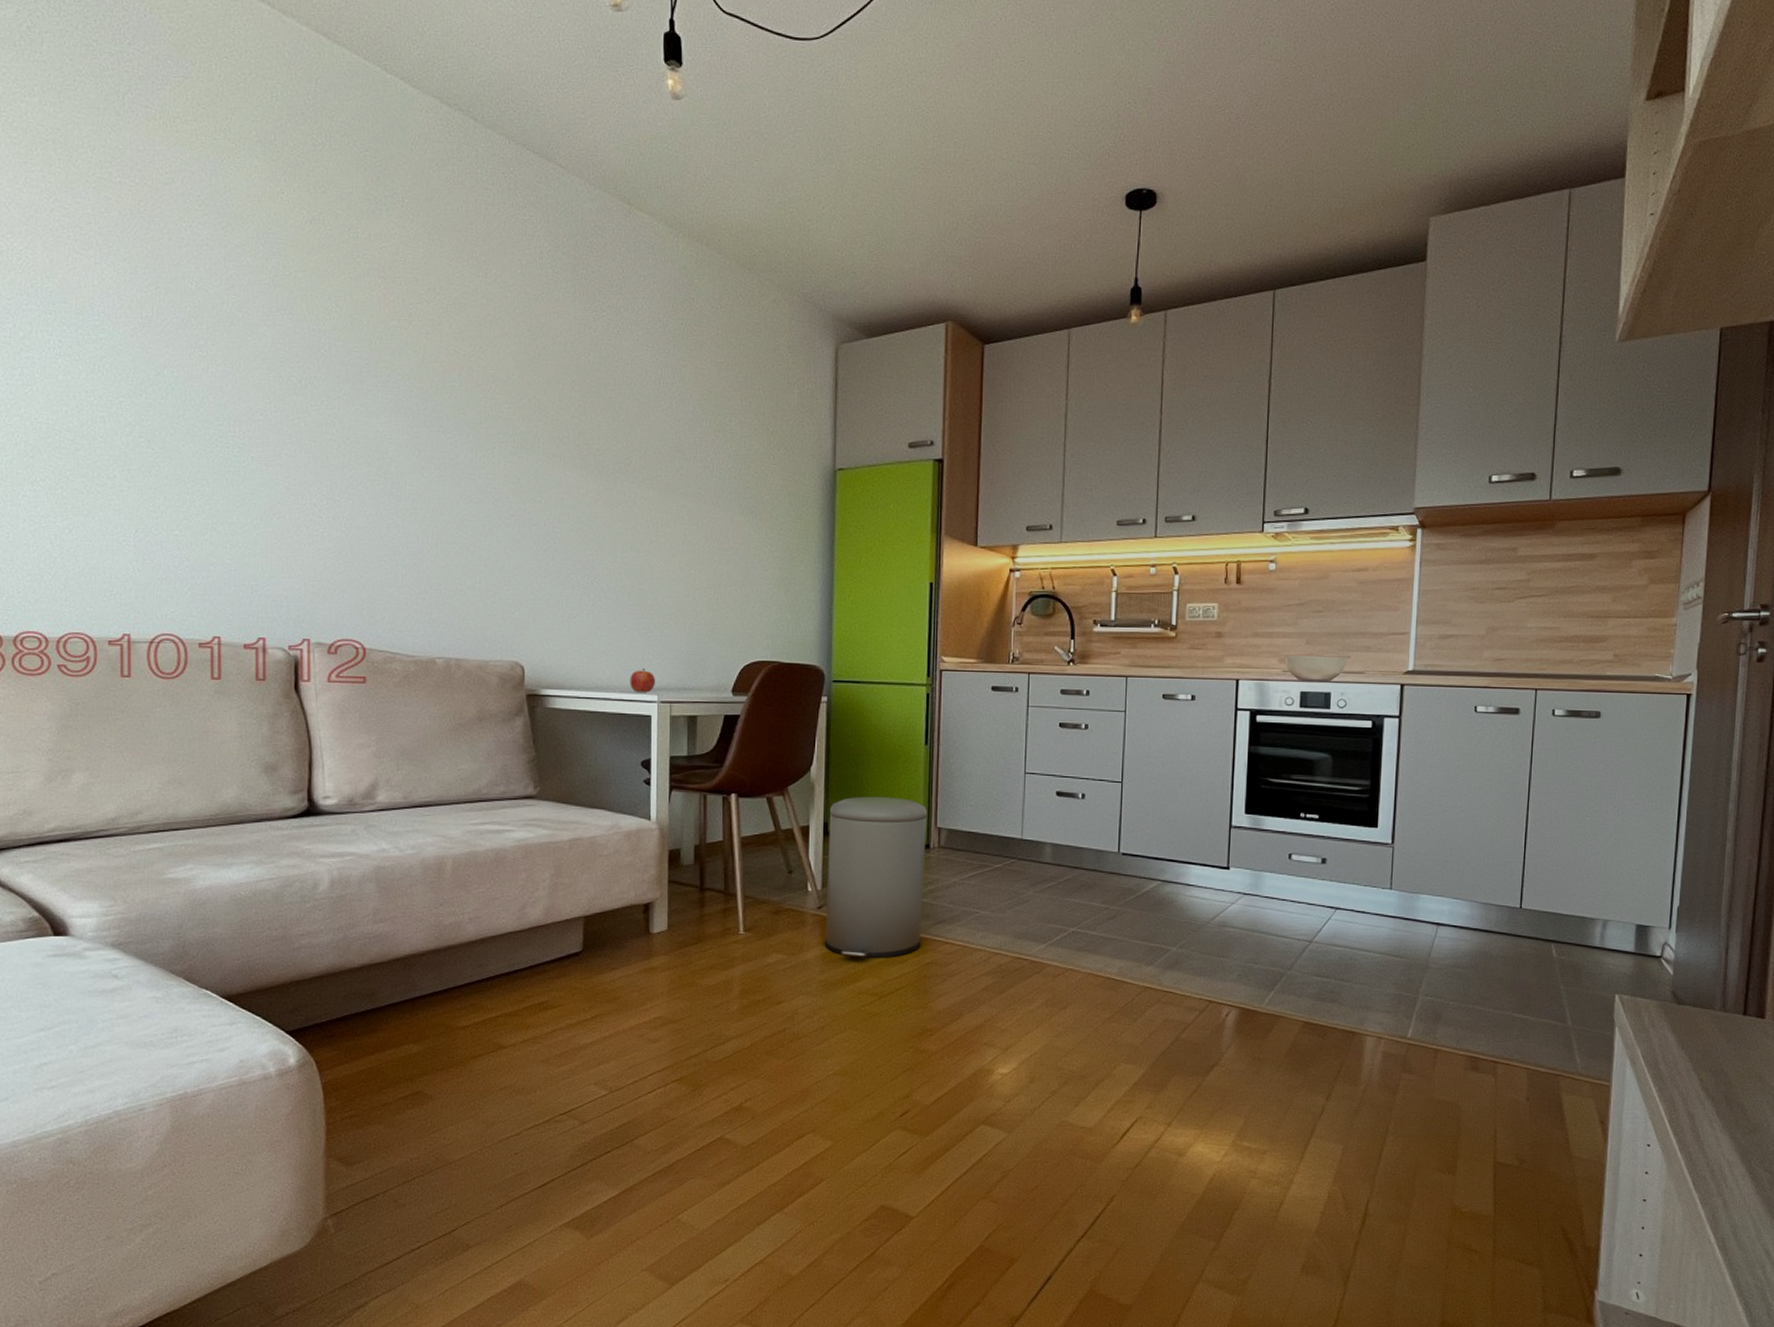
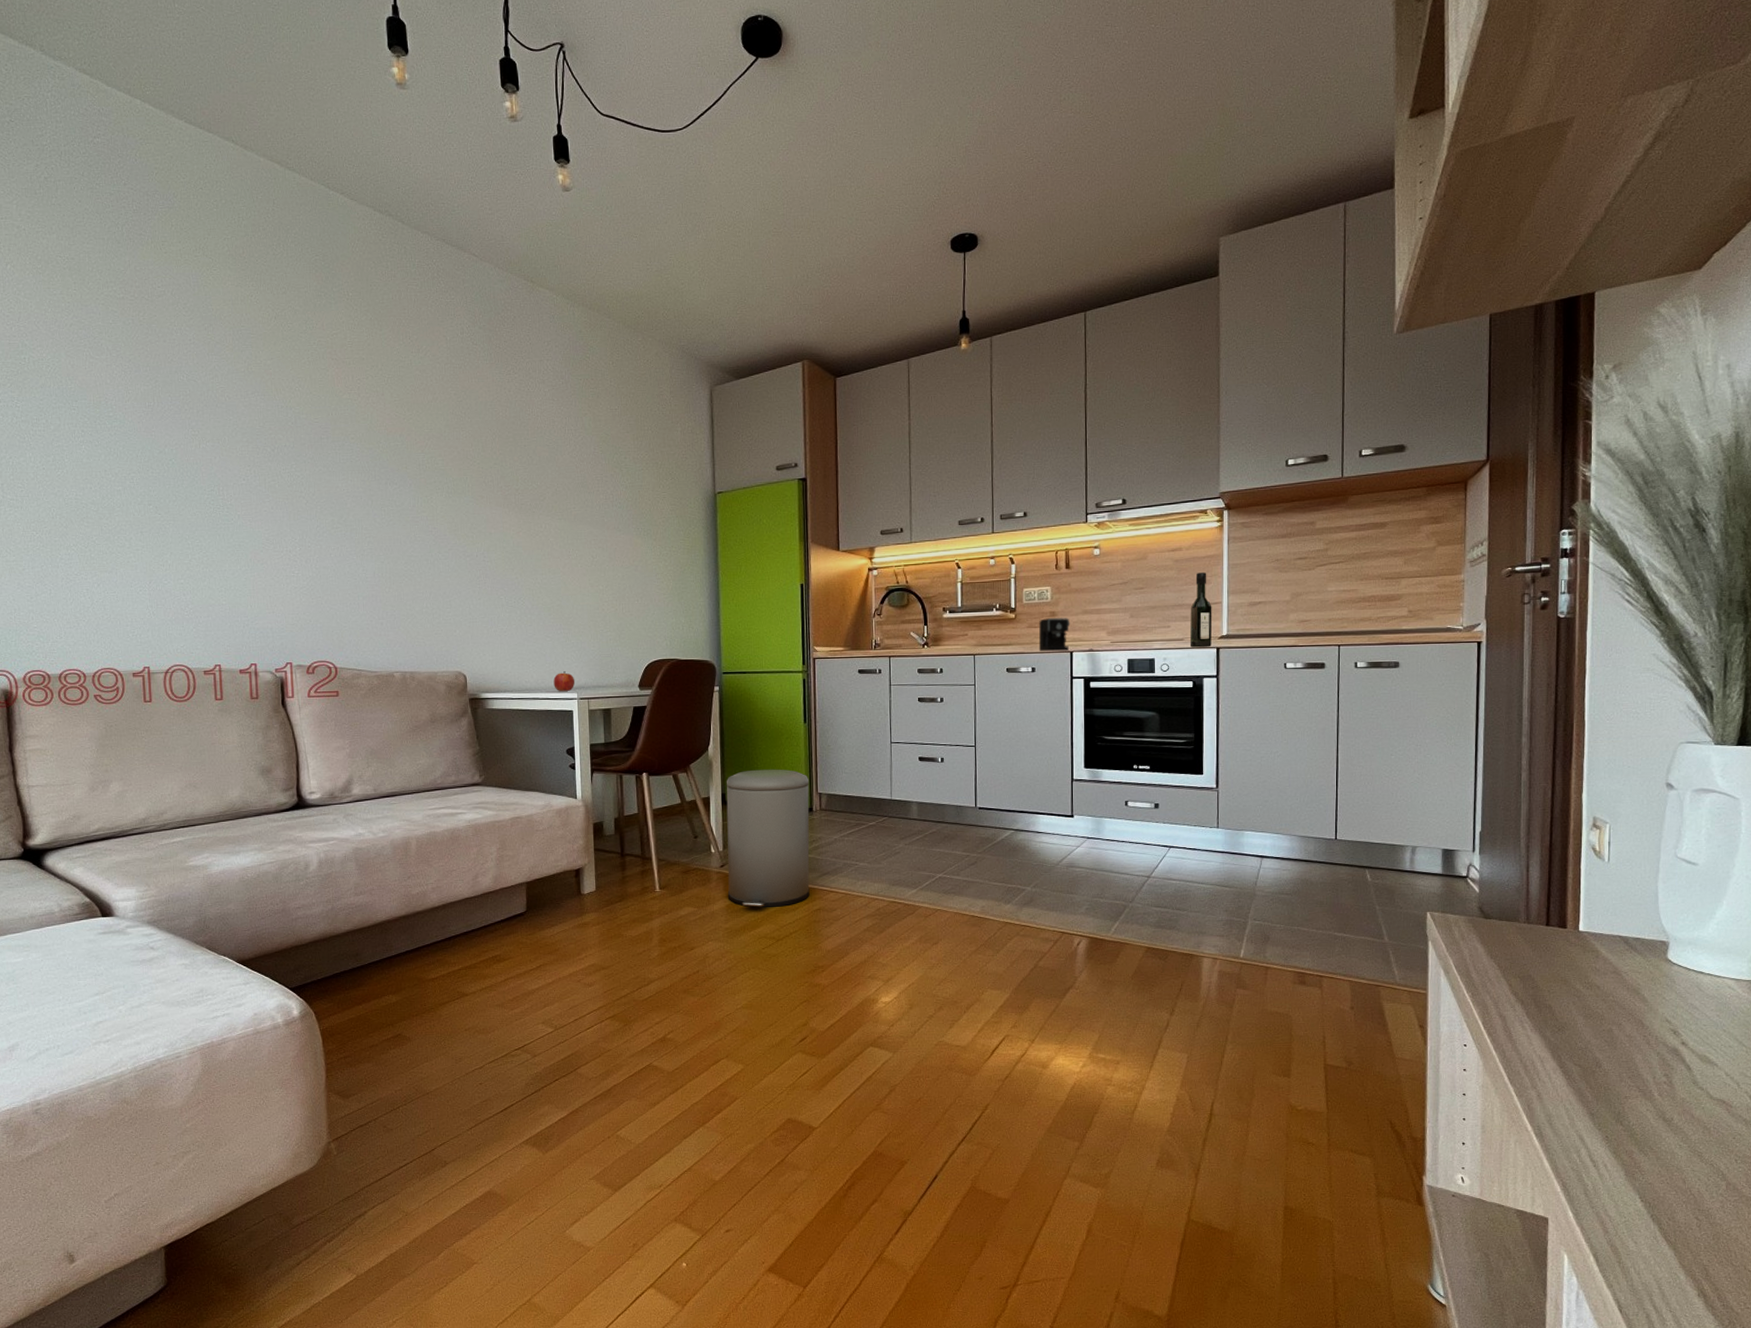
coffee maker: none [1200,639,1263,680] -> present [1038,618,1094,652]
bowl: present [1284,655,1348,682] -> none [1111,627,1168,650]
bottle: none [1371,598,1399,683] -> present [1189,573,1212,648]

